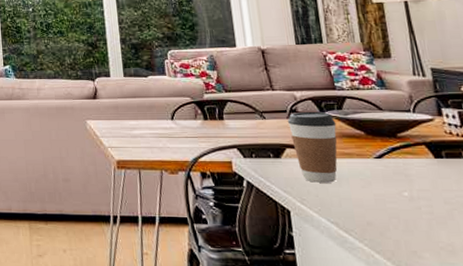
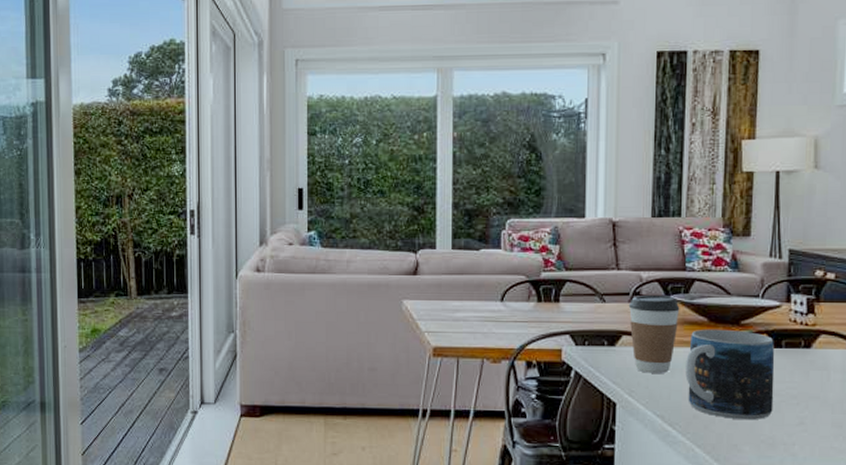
mug: none [350,141,447,228] -> present [685,329,775,420]

